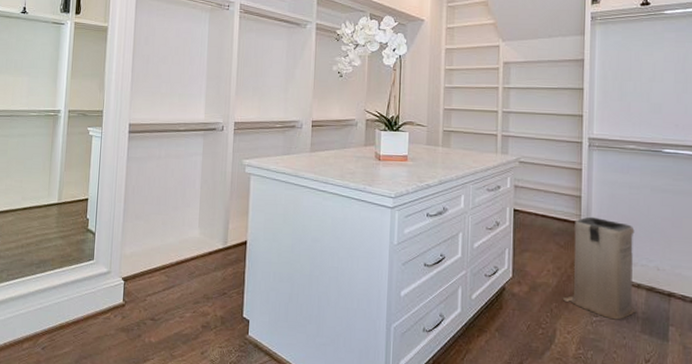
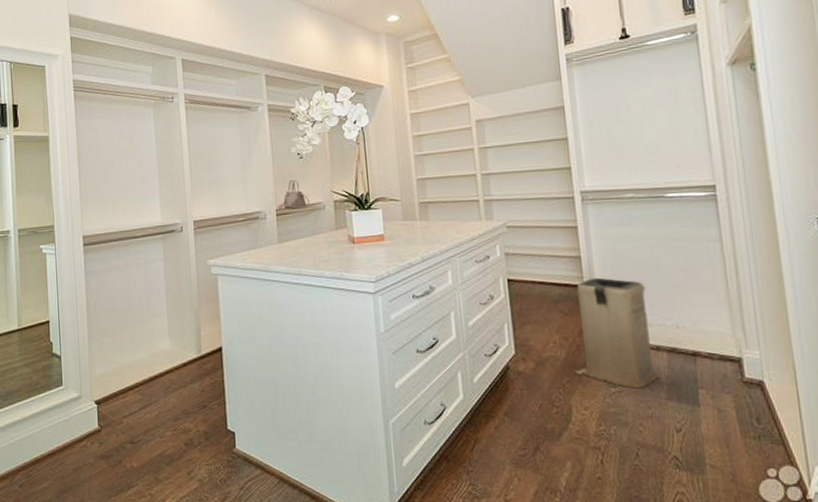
handbag: none [313,96,344,123] -> present [277,180,310,209]

